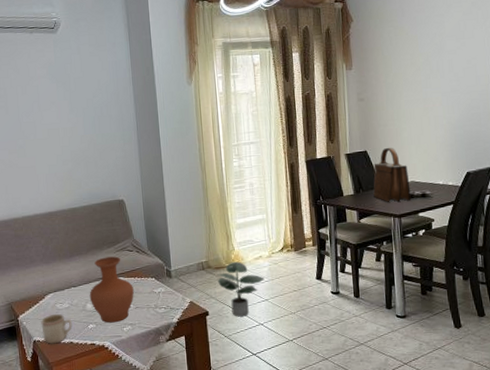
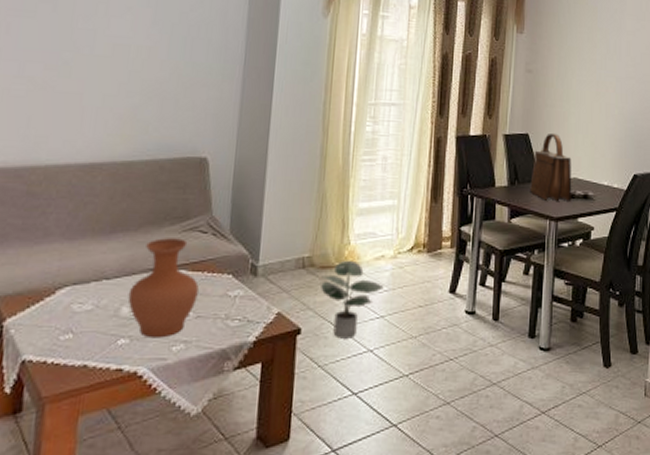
mug: present [41,313,73,344] -> none [39,319,93,367]

